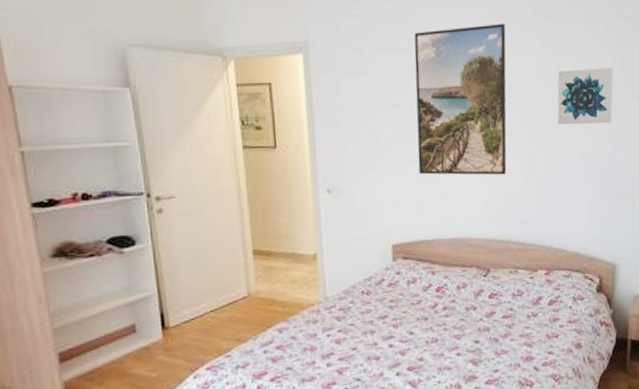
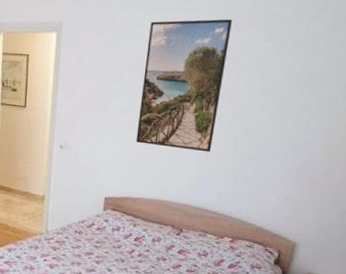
wall art: present [557,68,614,125] -> none [265,66,328,119]

